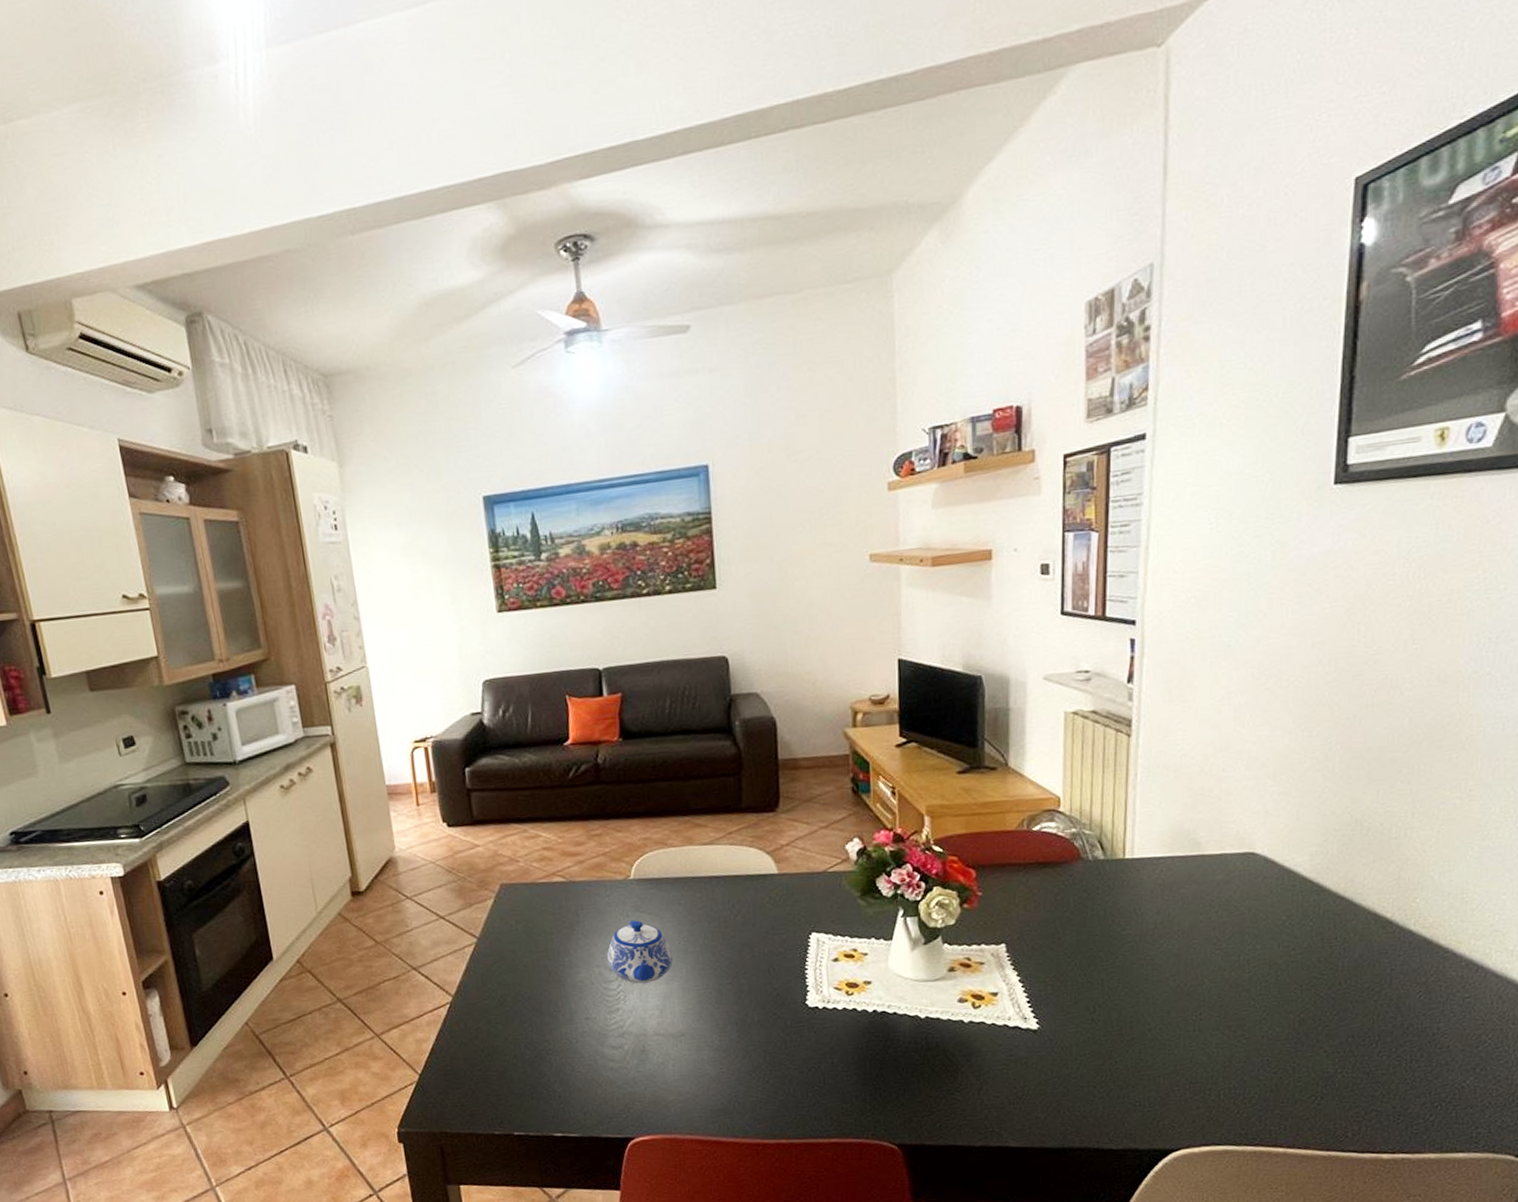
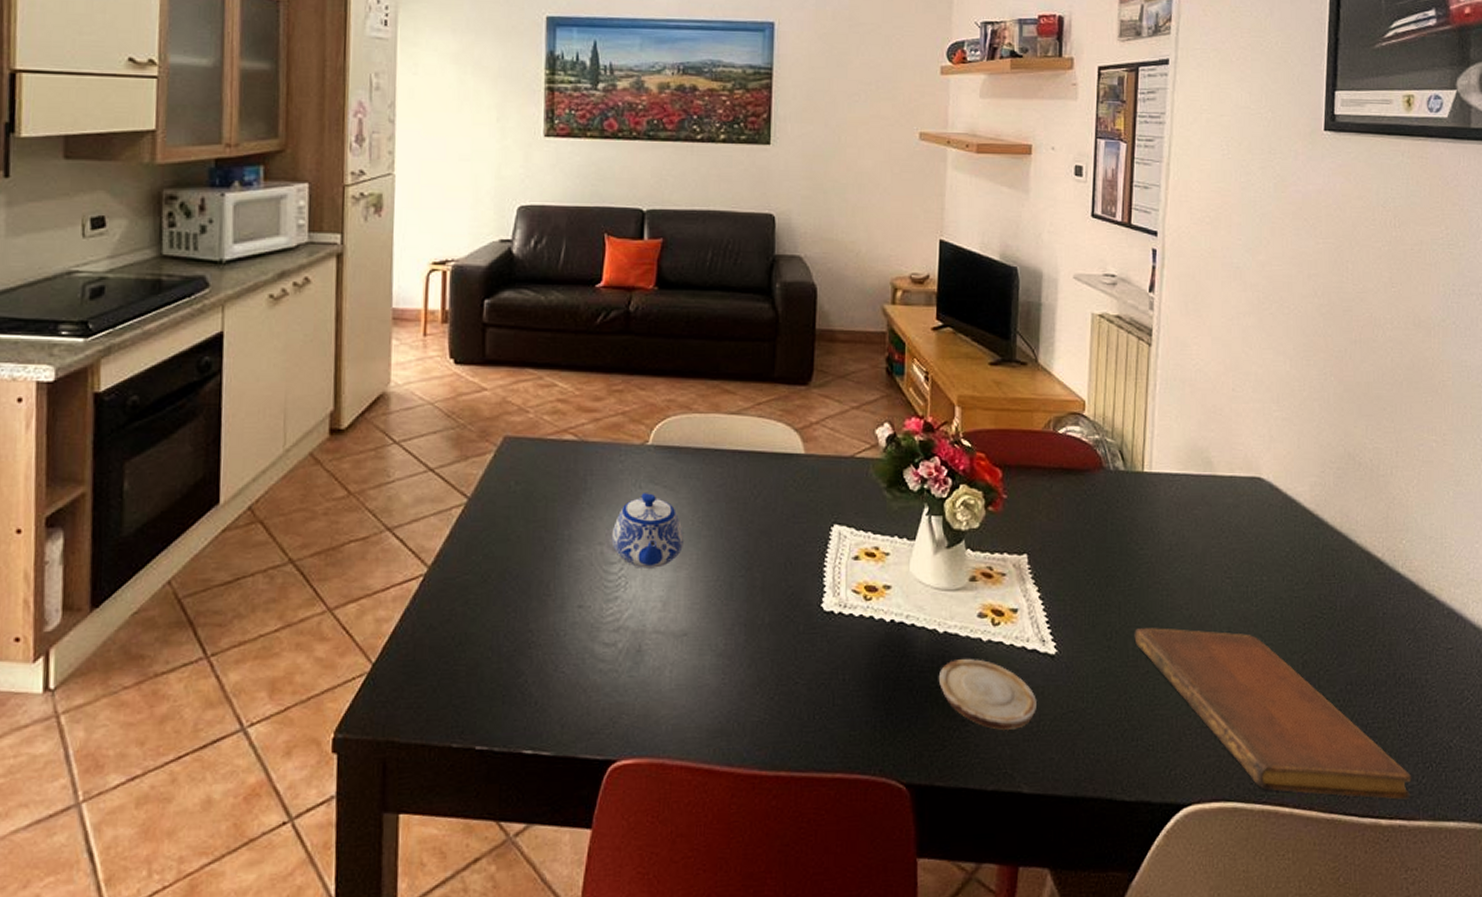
wood slice: none [922,1038,1021,1097] -> present [938,658,1036,731]
notebook: none [1118,998,1418,1137] -> present [1134,628,1412,800]

